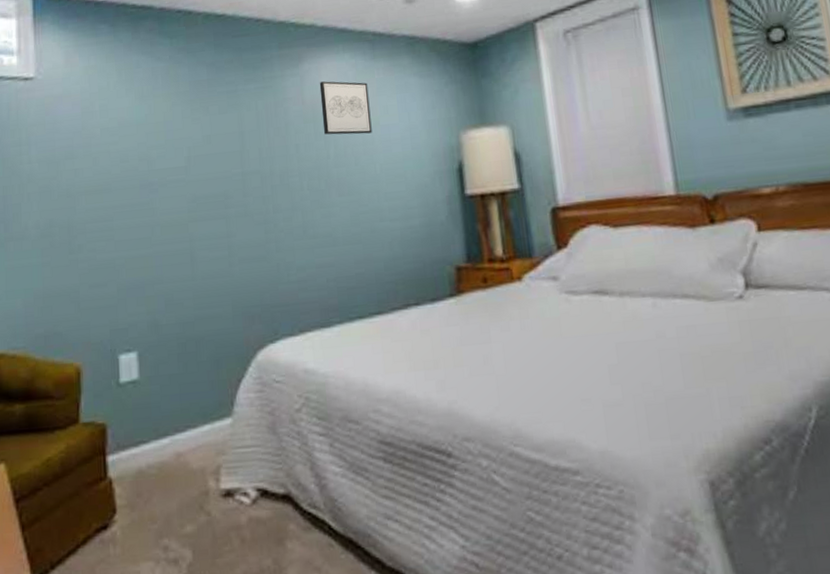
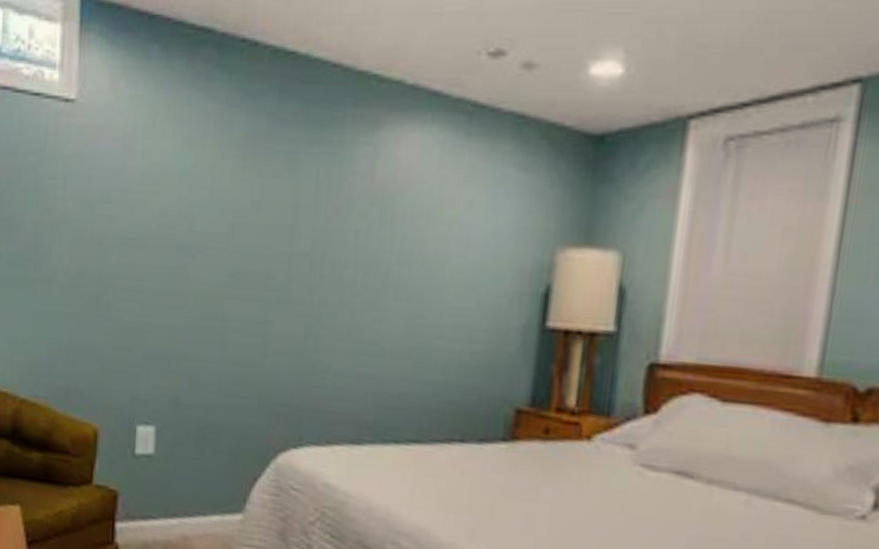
wall art: present [319,81,372,135] -> none [391,157,454,231]

